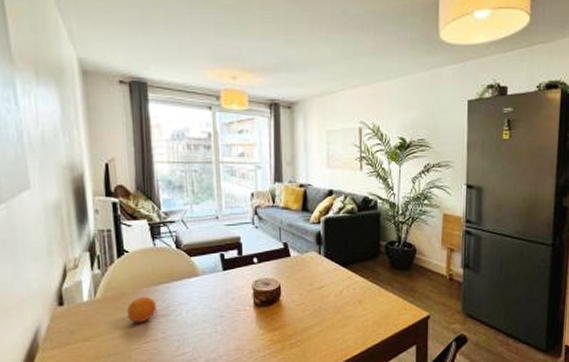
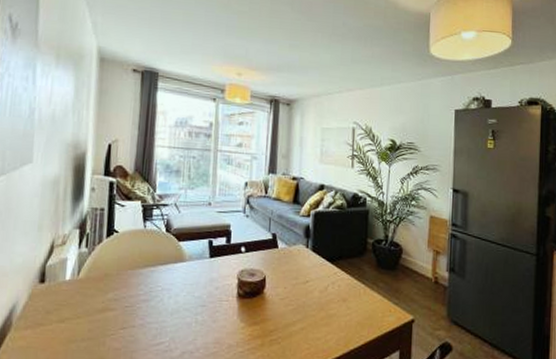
fruit: present [126,296,157,323] -> none [107,279,140,307]

